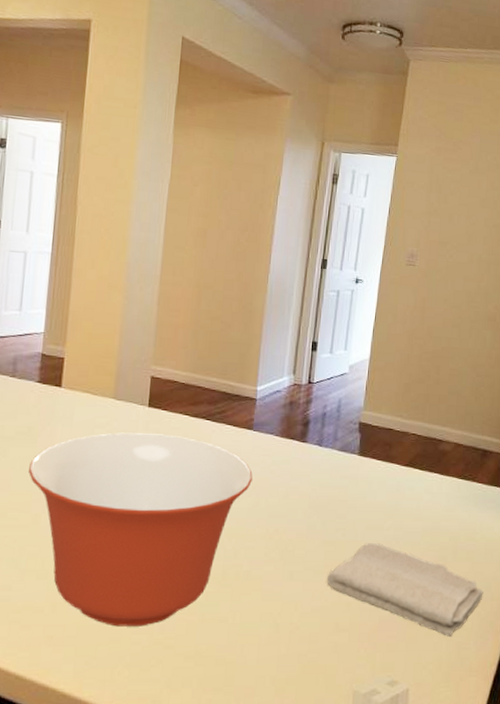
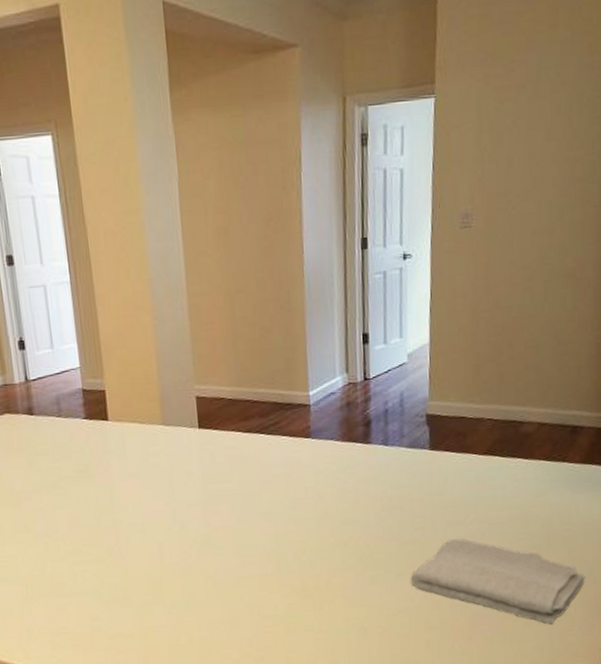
mixing bowl: present [27,432,253,627] -> none [92,454,318,644]

